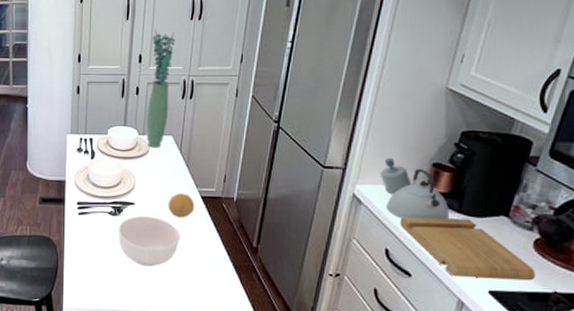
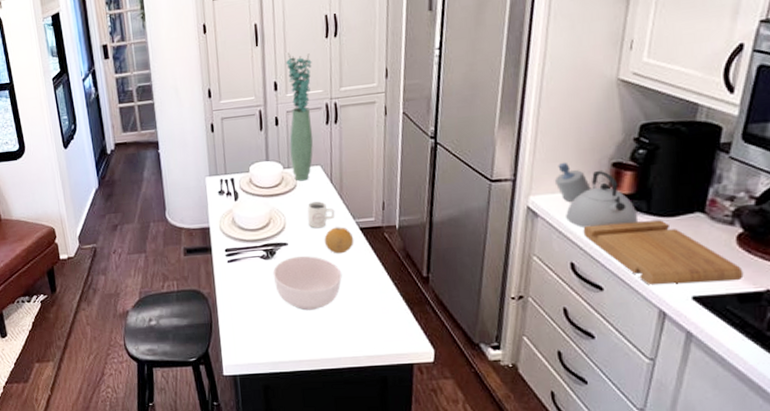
mug: none [155,168,181,193] -> present [307,201,336,229]

